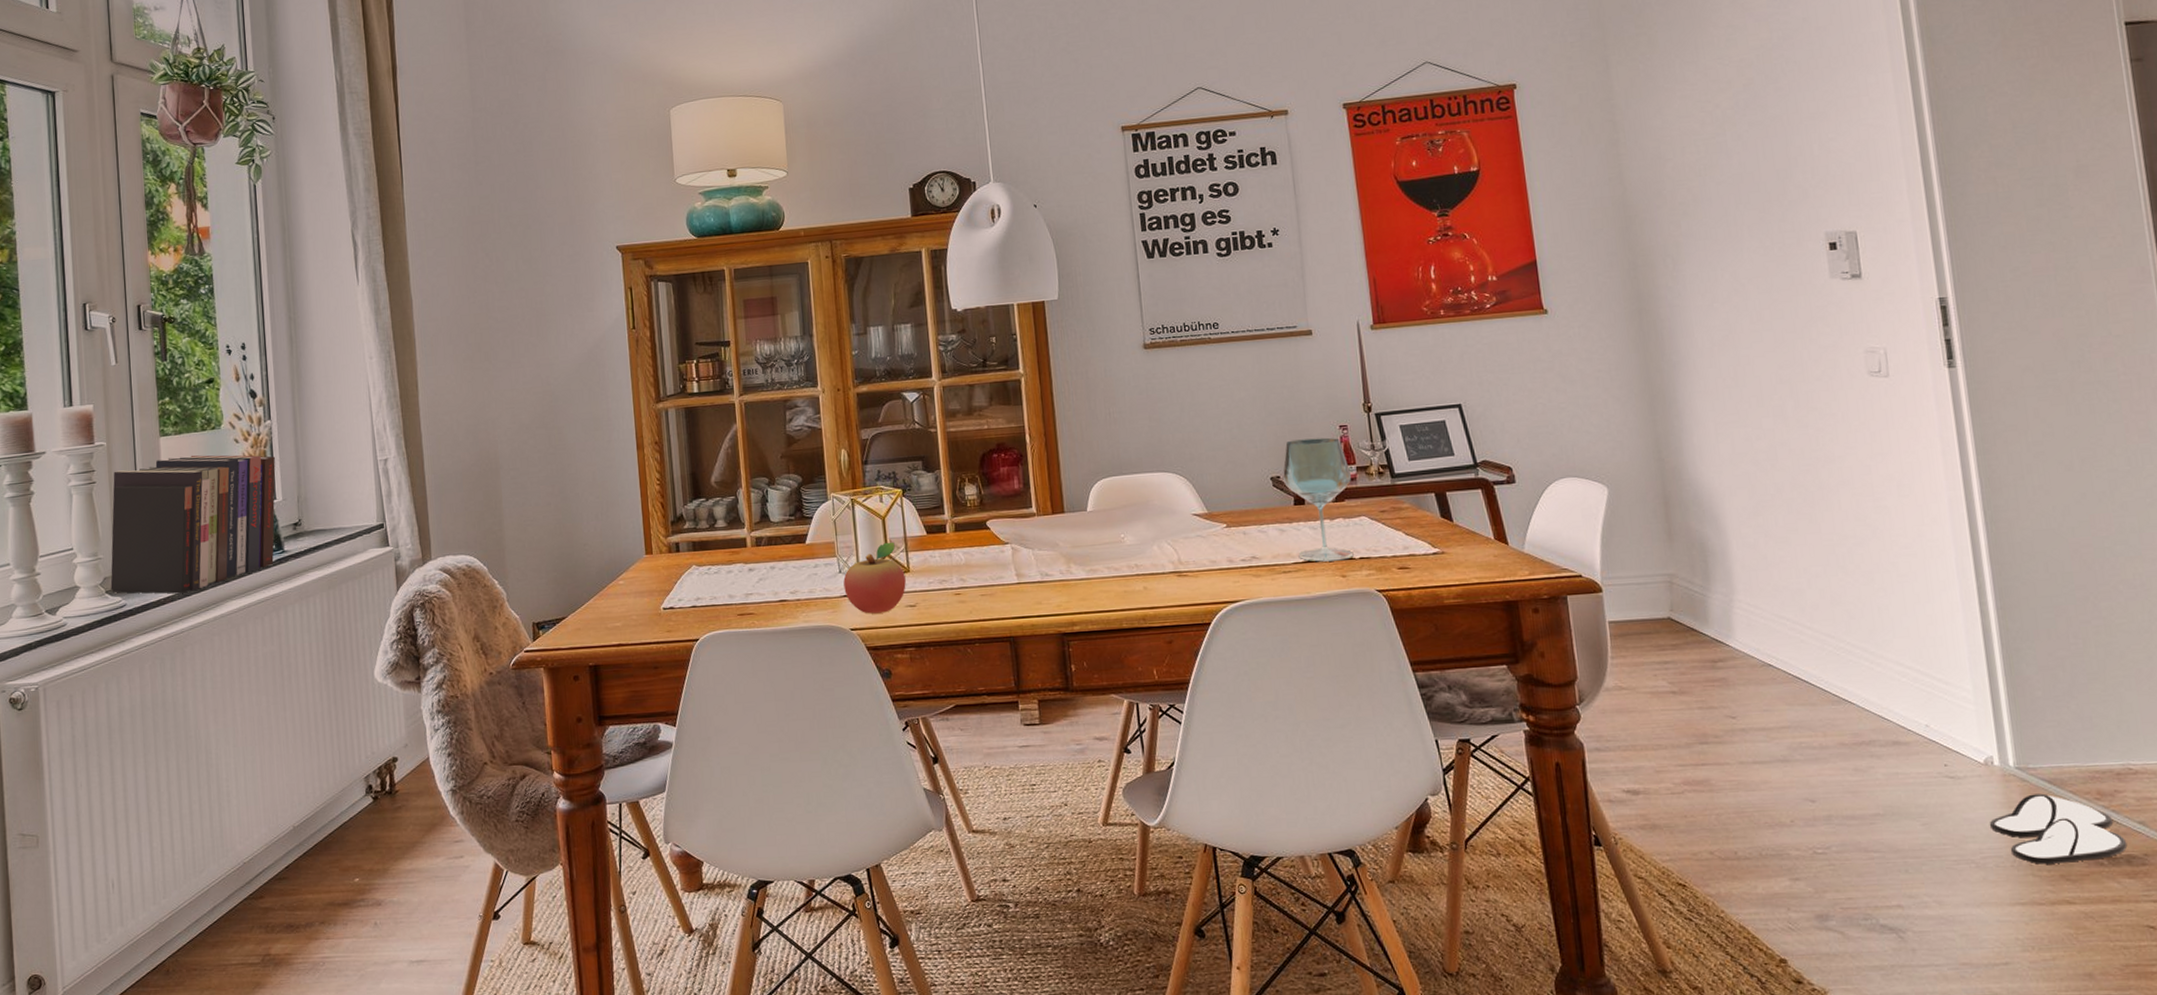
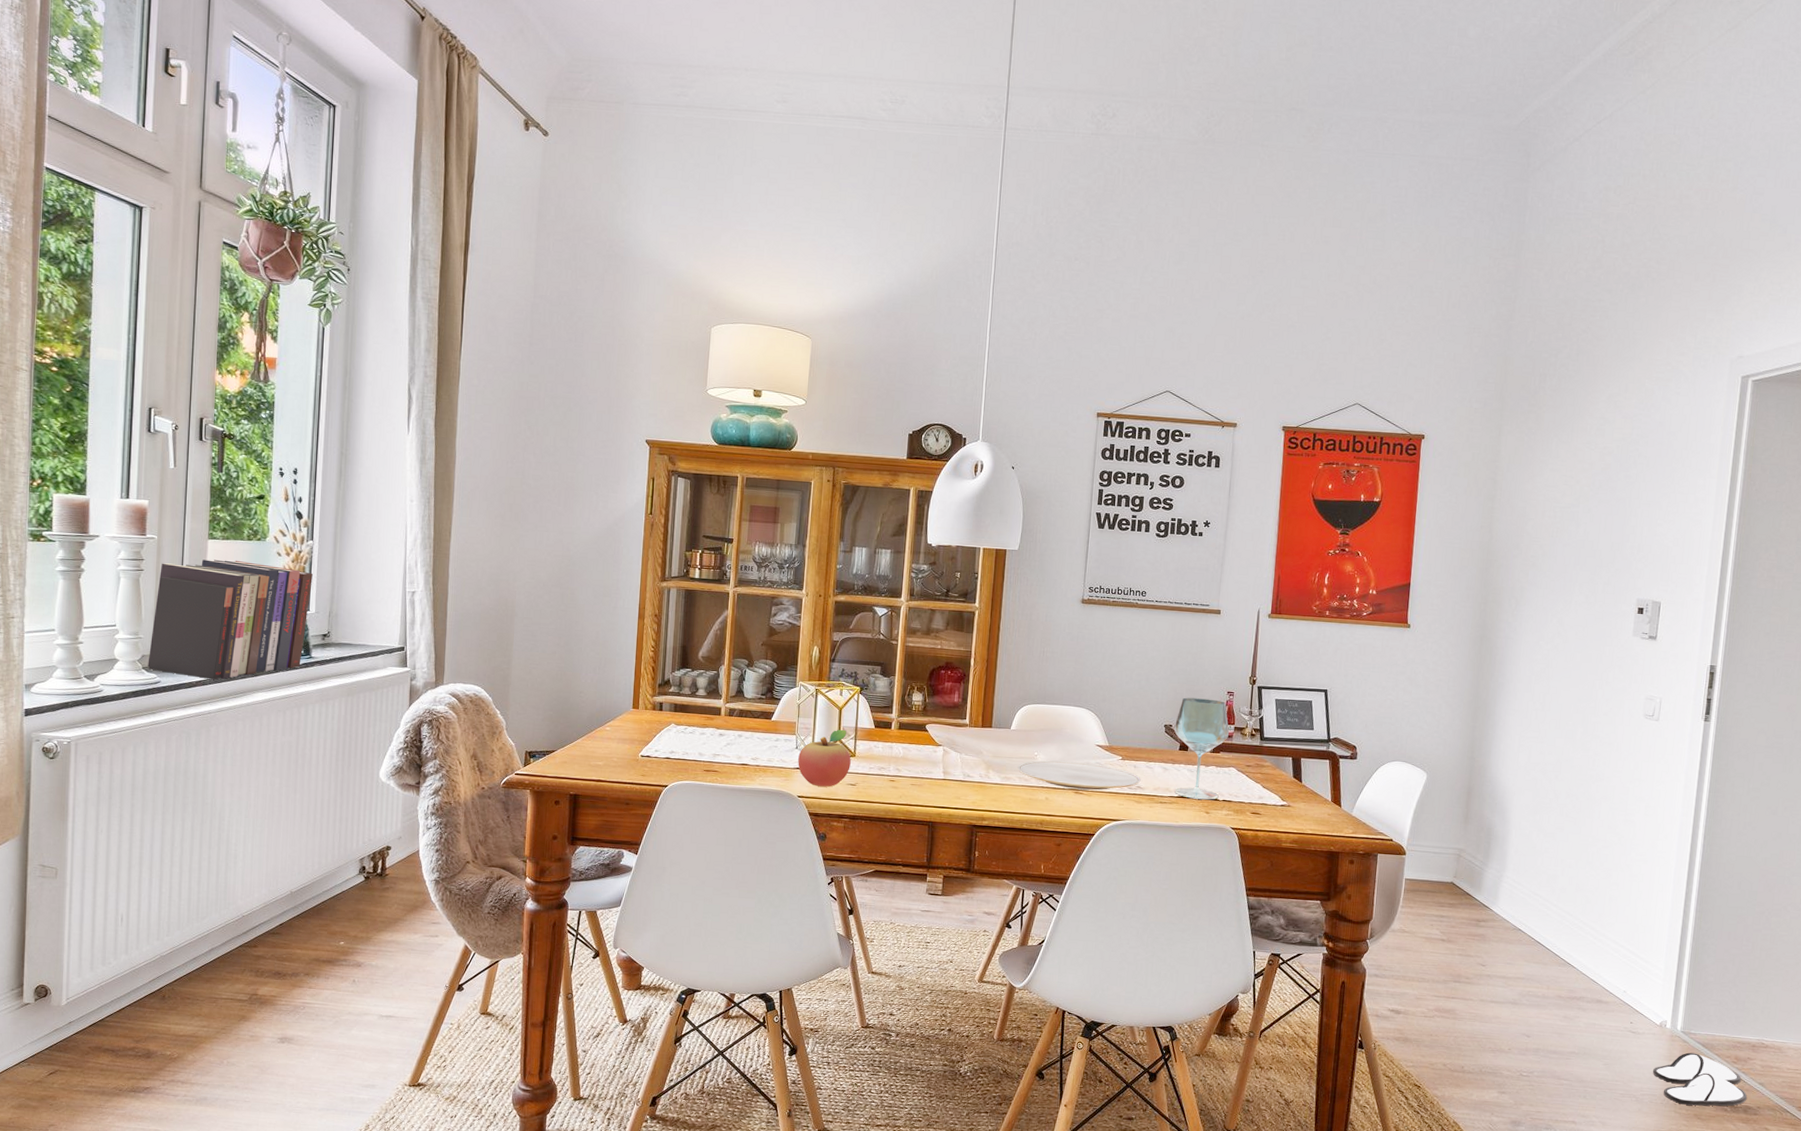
plate: none [1103,537,1255,572] -> present [1017,760,1141,790]

